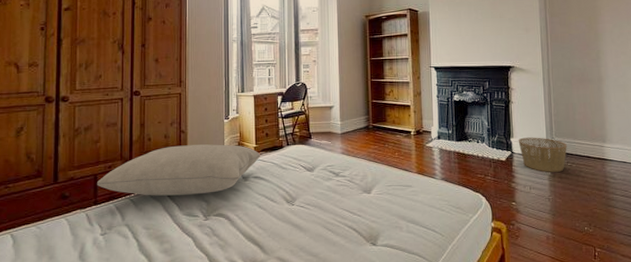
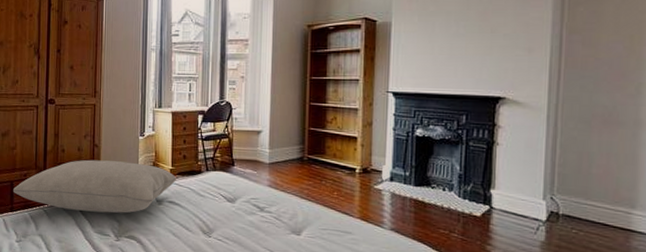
basket: present [518,137,567,172] -> none [501,190,574,240]

